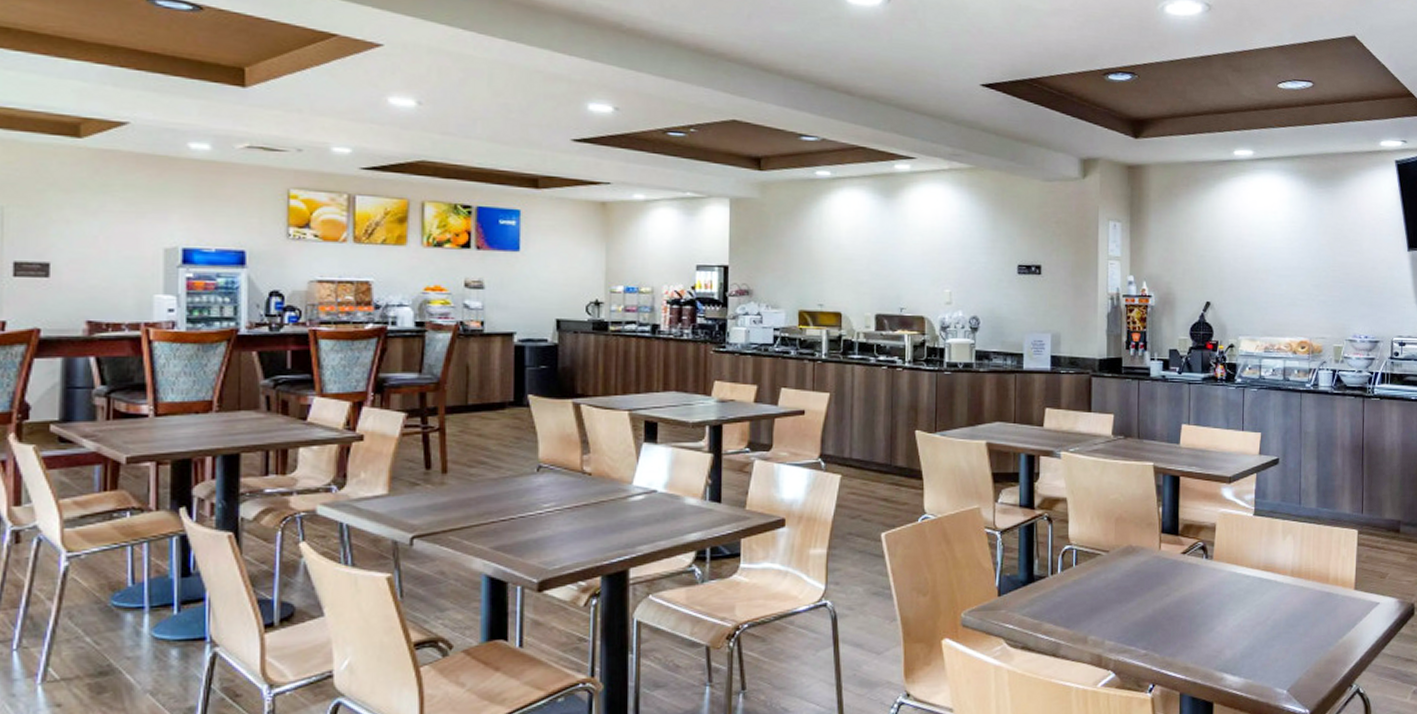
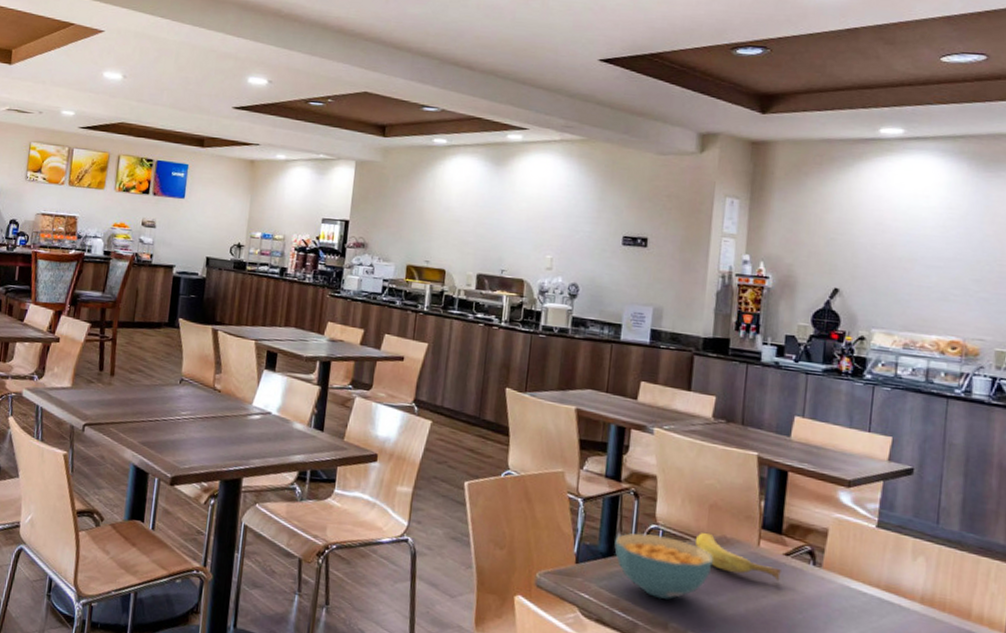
cereal bowl: none [1033,554,1122,616] -> present [614,533,713,600]
fruit: none [1105,545,1180,579] -> present [694,532,781,581]

